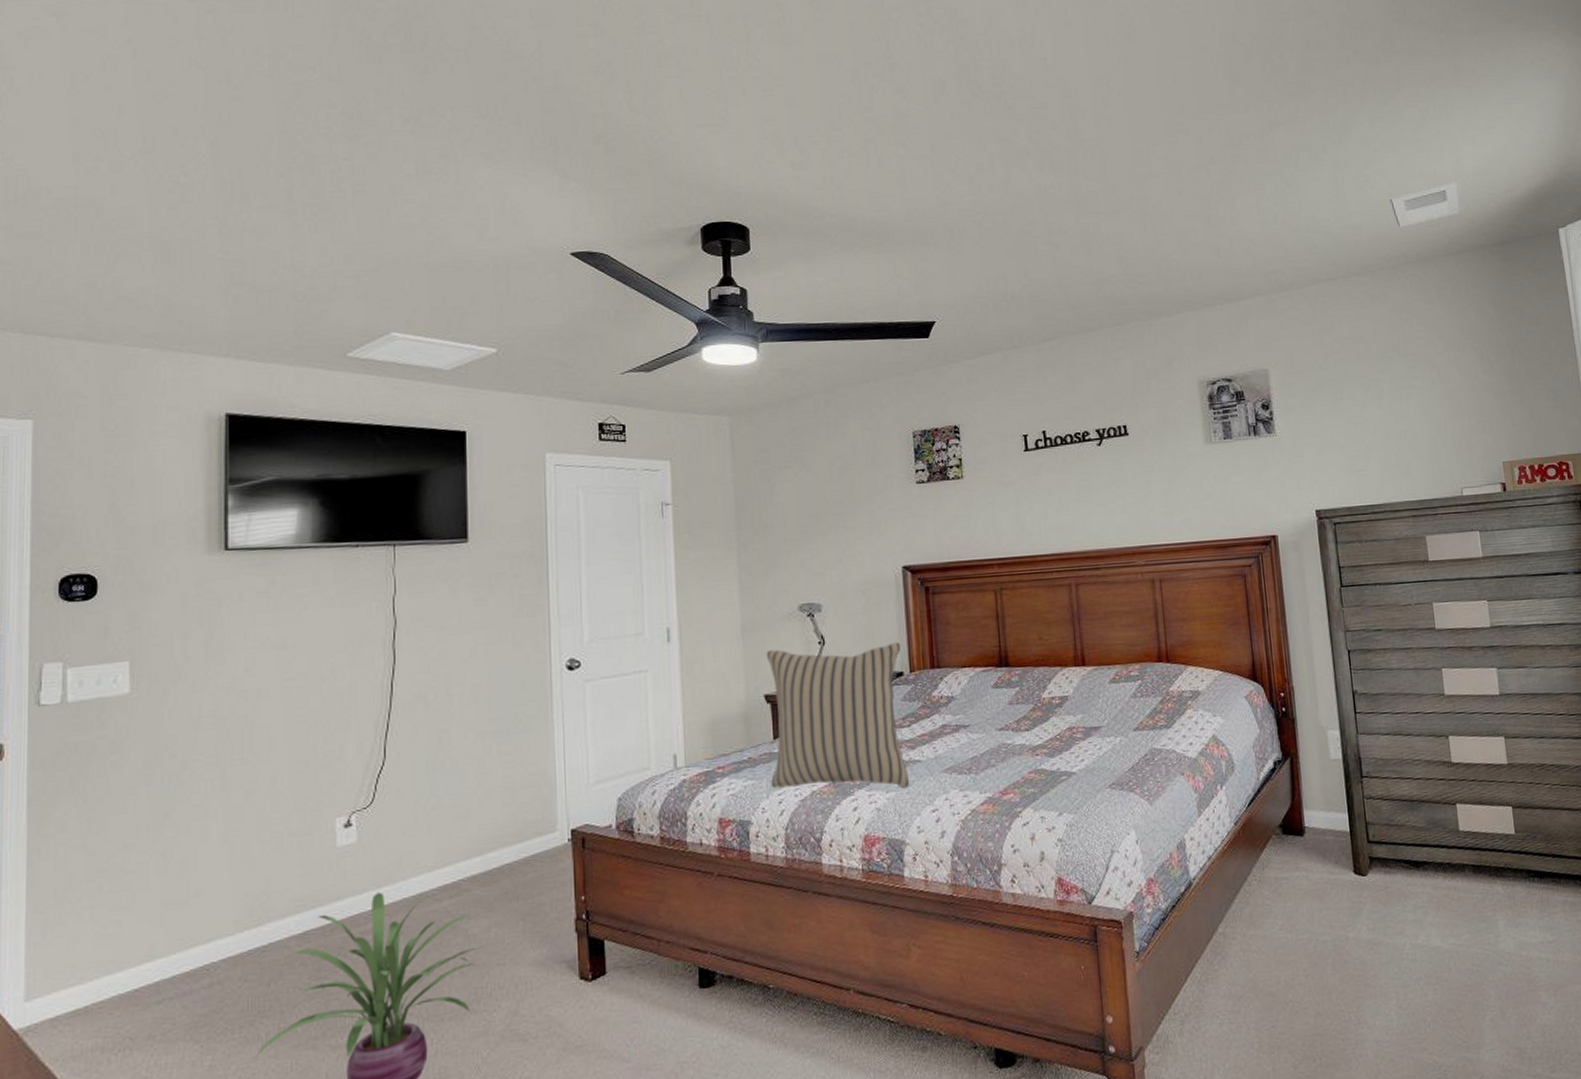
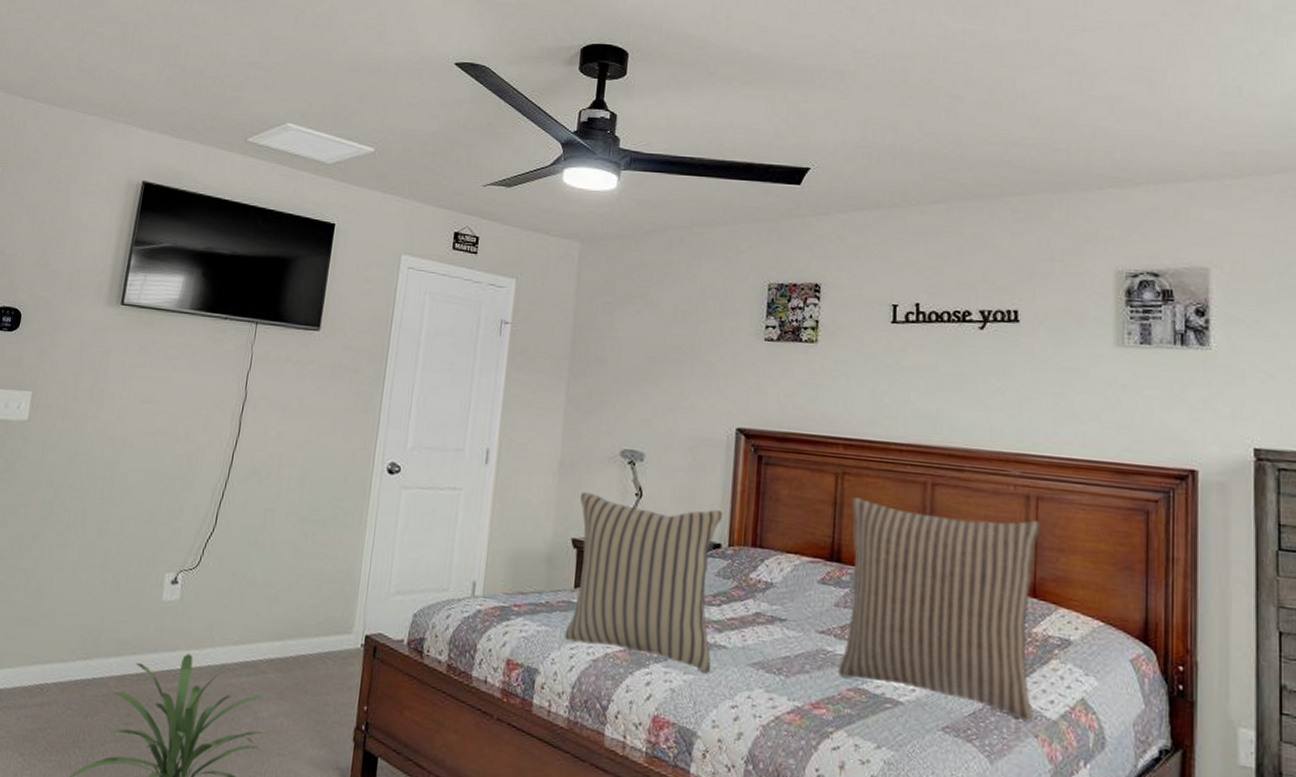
pillow: none [1011,599,1178,764] -> present [838,497,1041,721]

